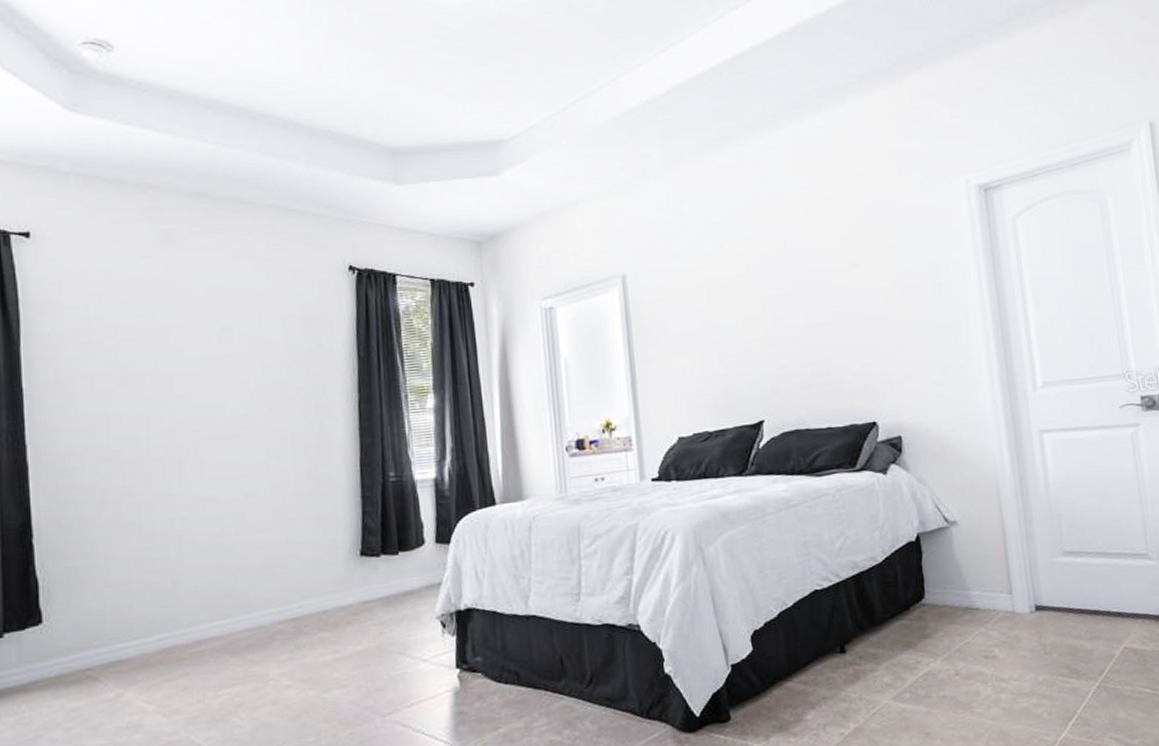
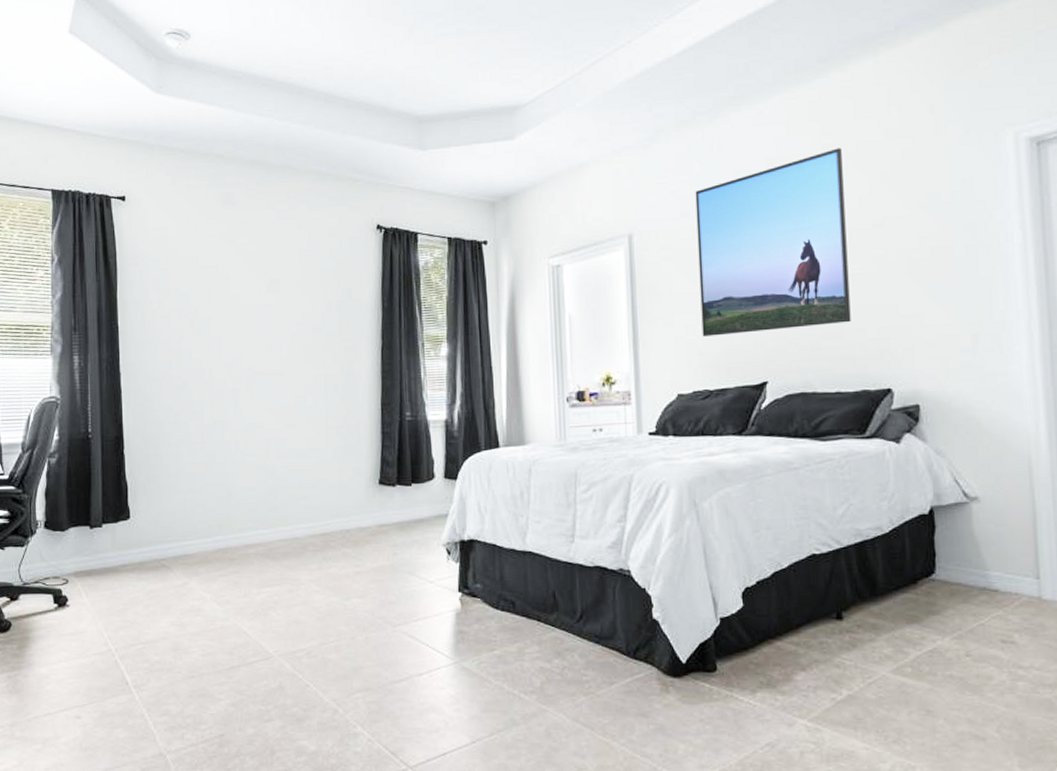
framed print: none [685,191,837,378] -> present [695,148,851,337]

